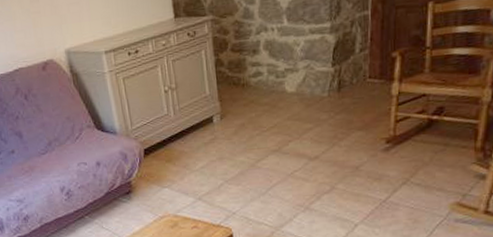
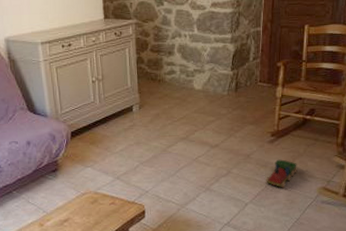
toy train: none [379,170,423,205] -> present [265,159,298,188]

